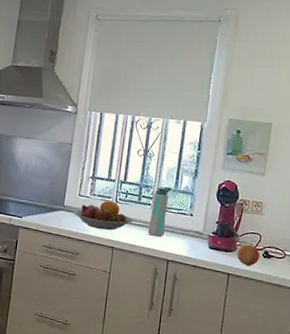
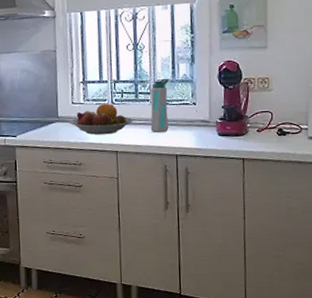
apple: present [237,244,260,266] -> none [249,124,275,147]

